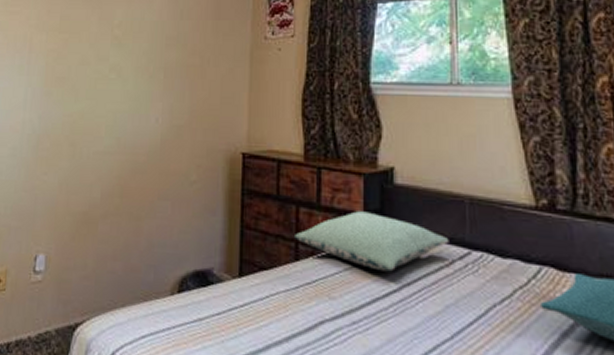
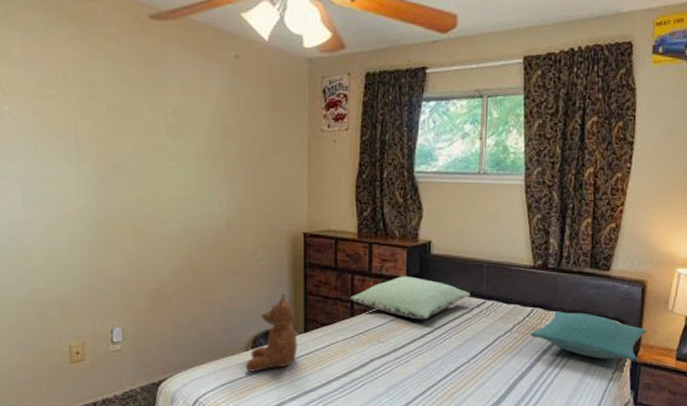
teddy bear: none [169,225,231,324] -> present [245,293,297,372]

